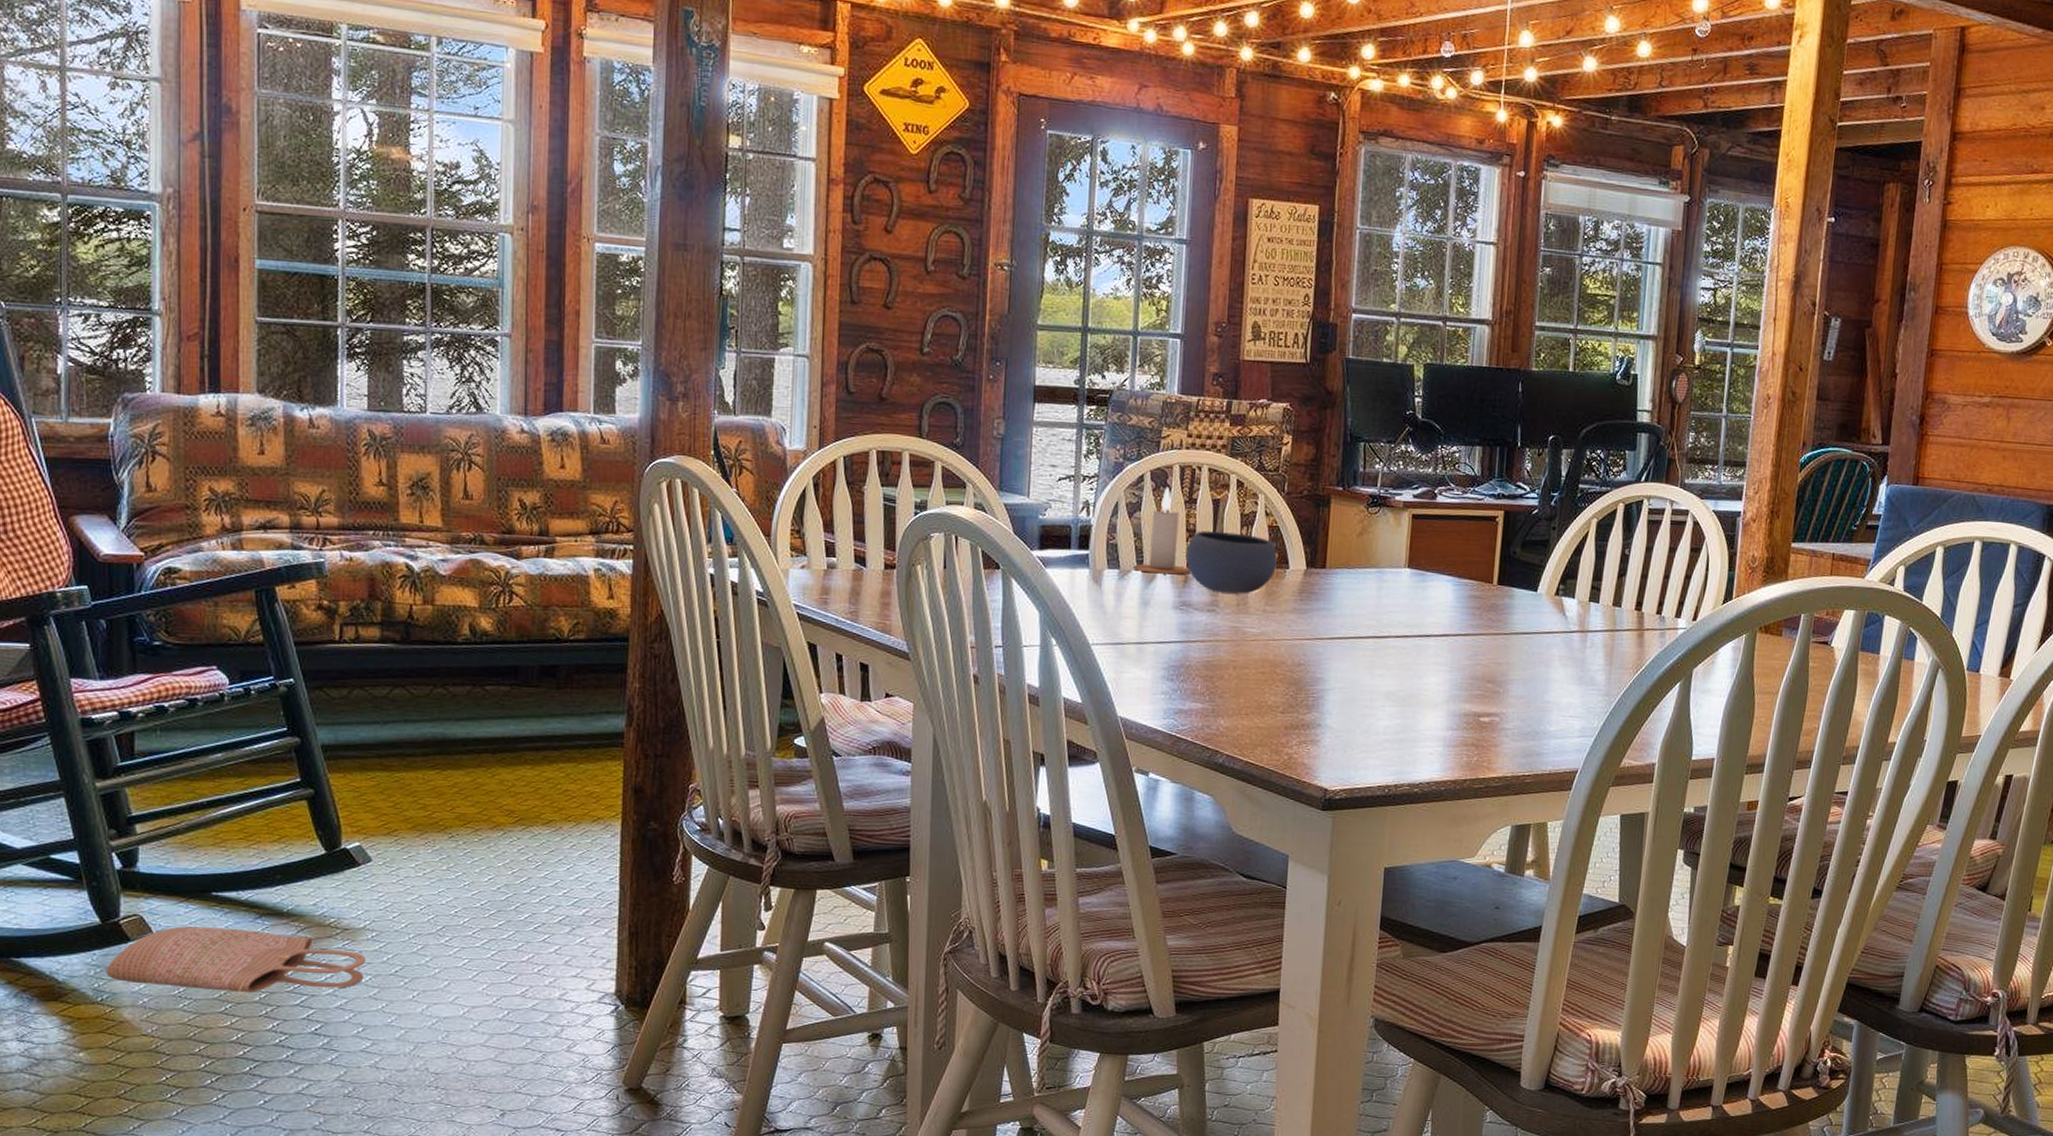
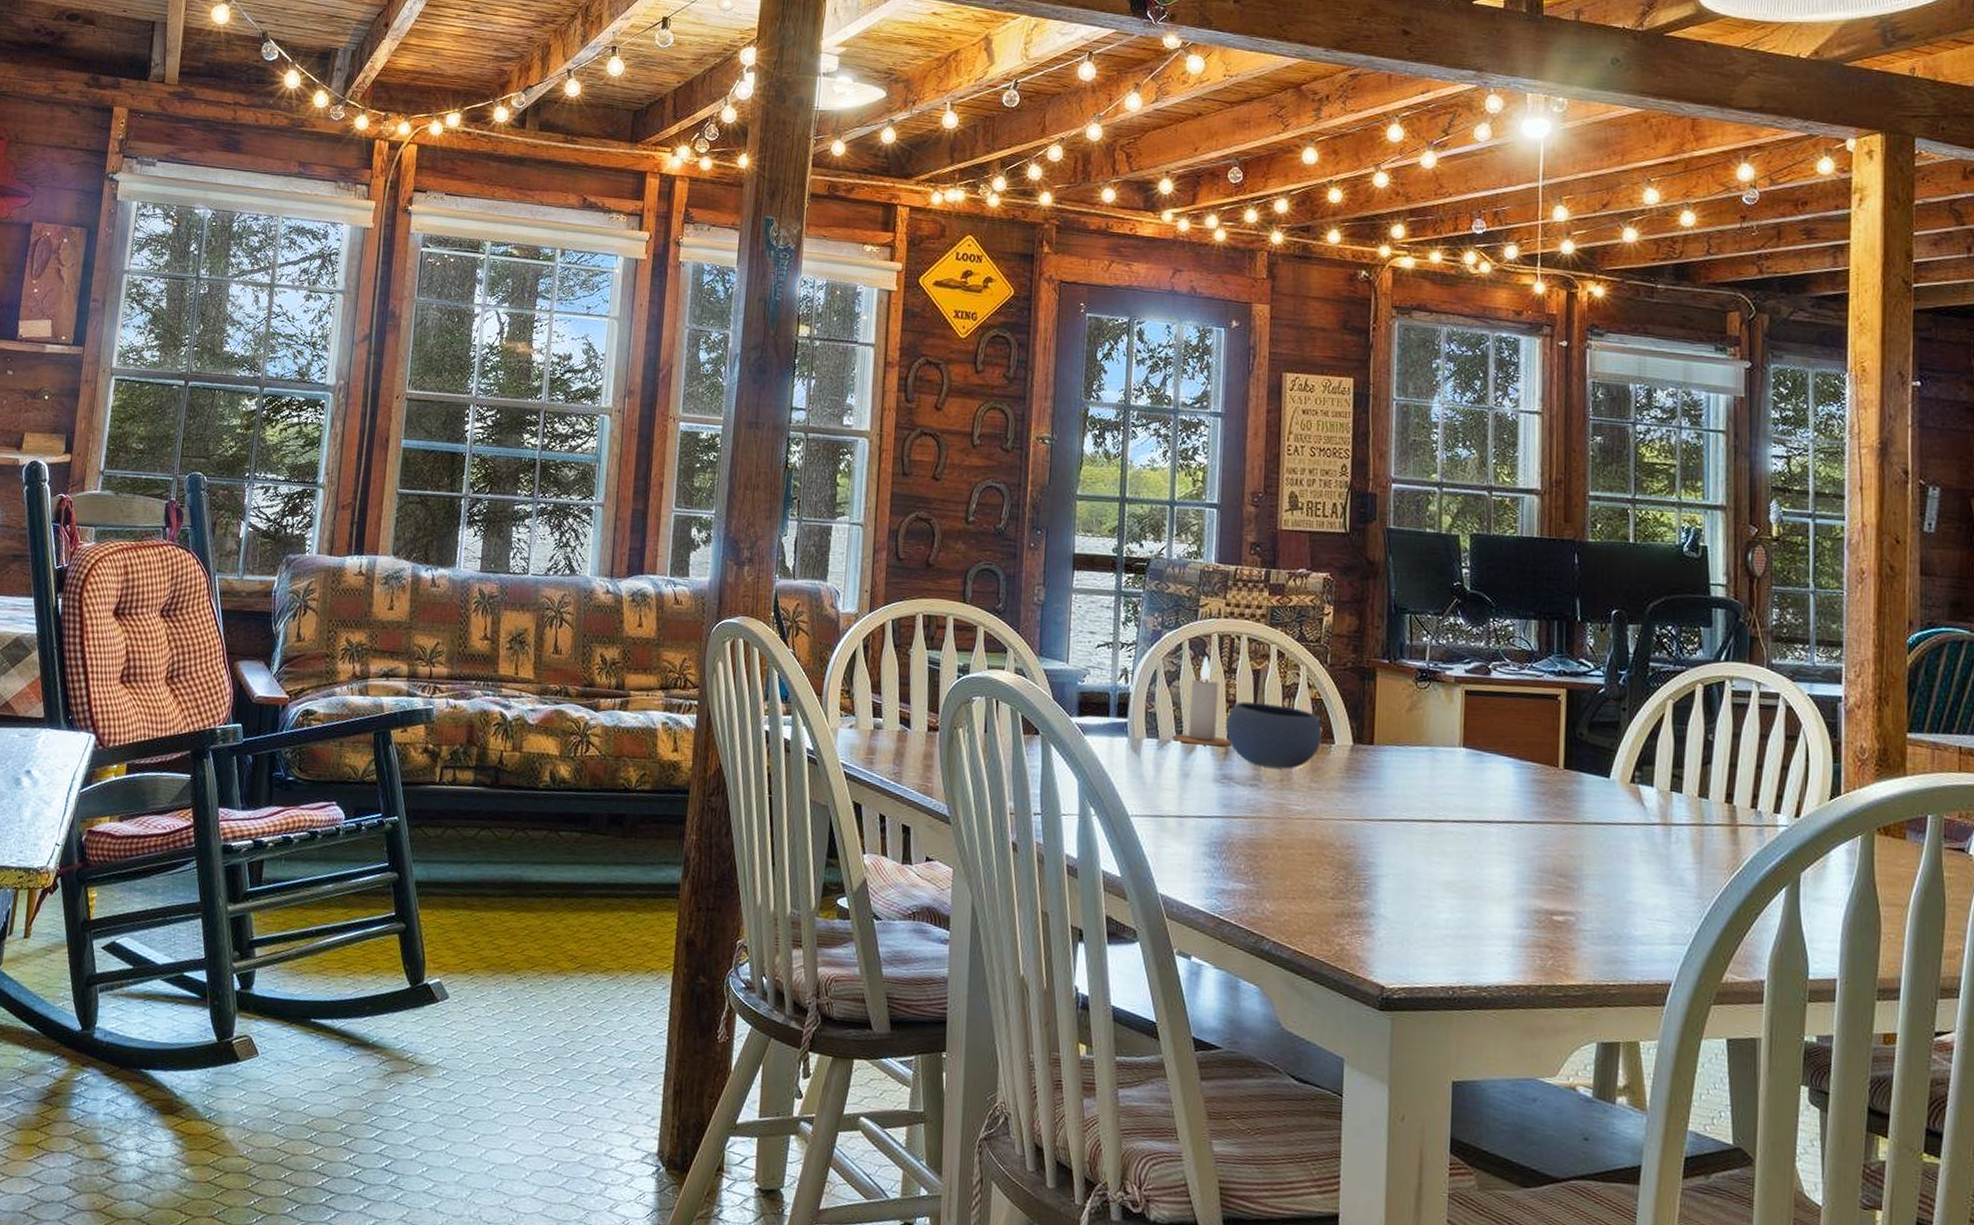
shopping bag: present [106,926,366,997] -> none [216,1050,436,1126]

